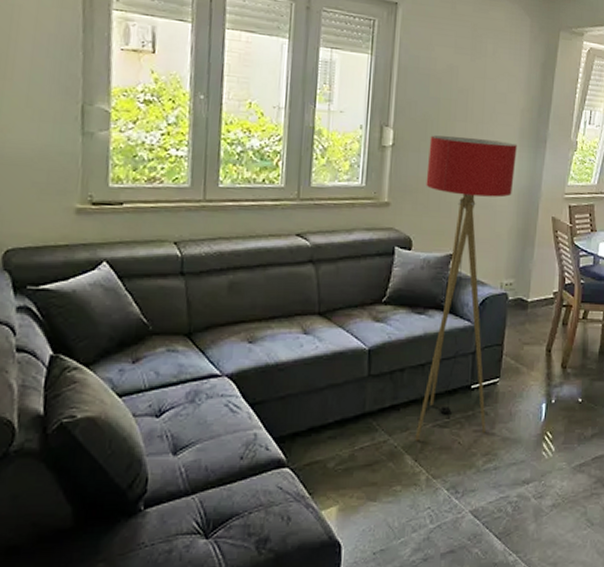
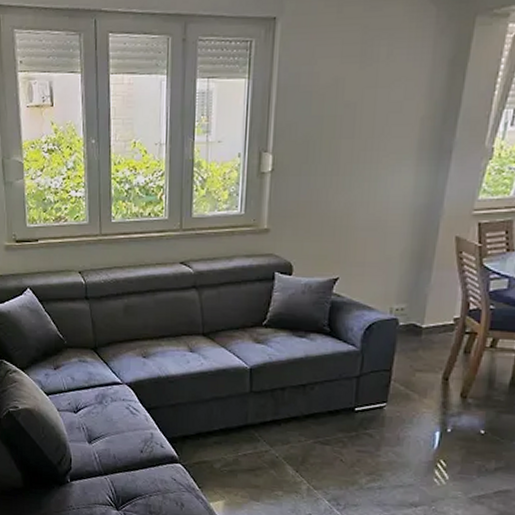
floor lamp: present [415,135,517,441] -> none [296,155,414,455]

